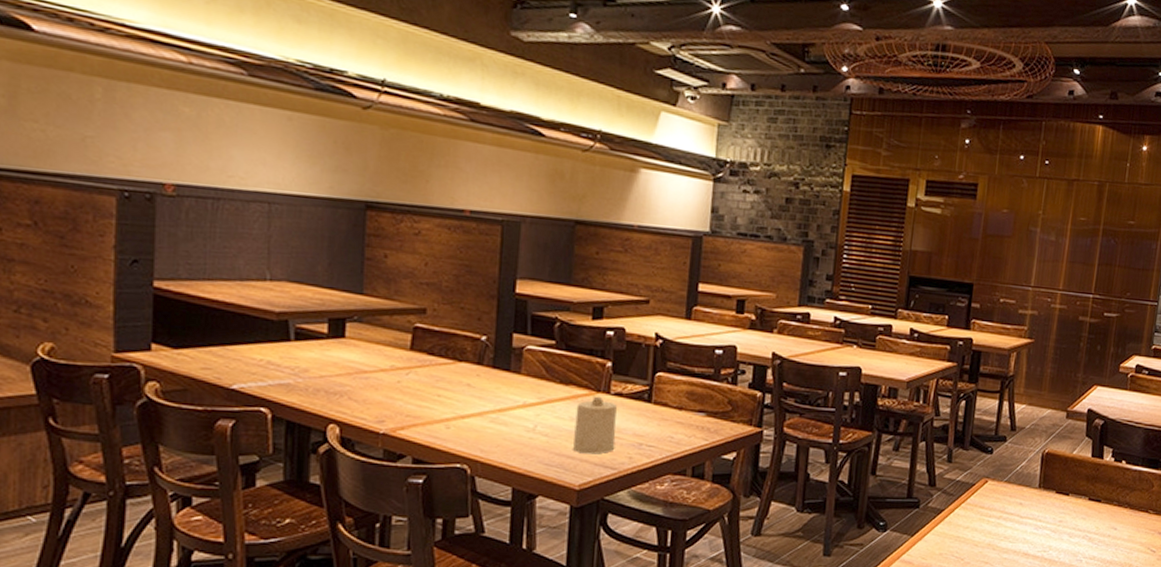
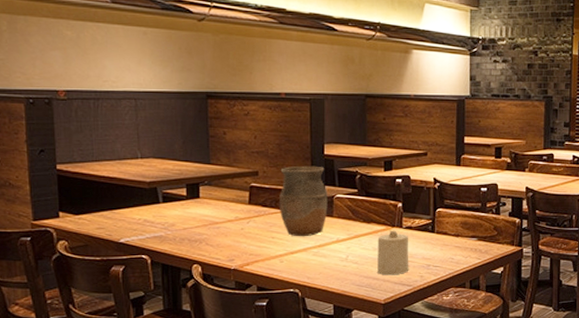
vase: none [450,305,516,398] -> present [279,166,328,237]

